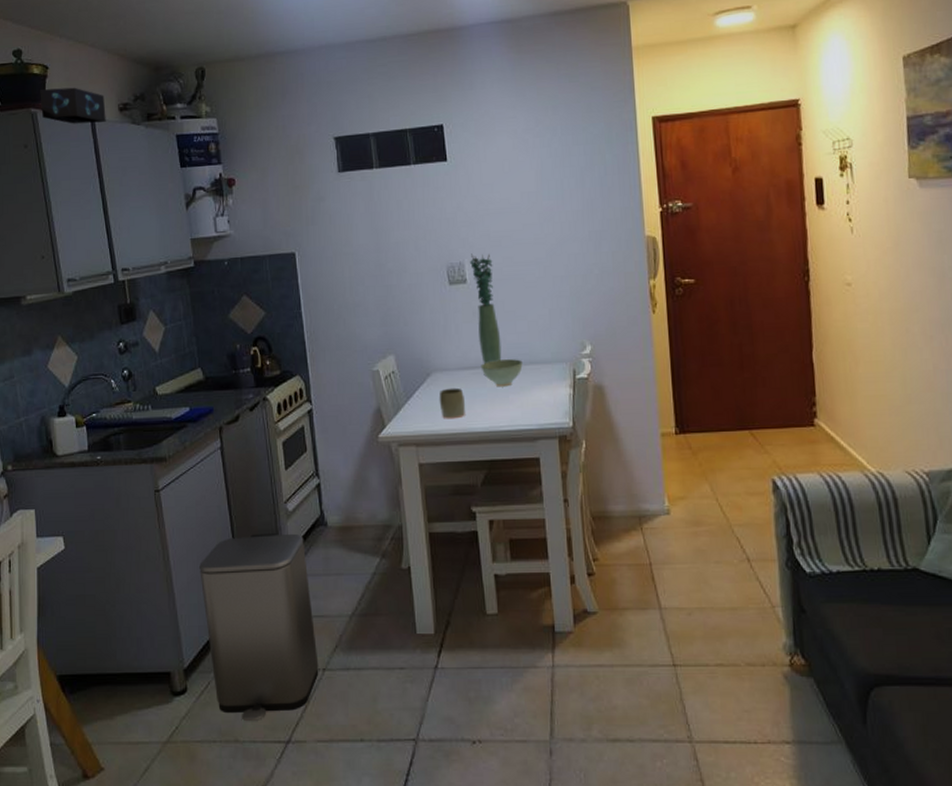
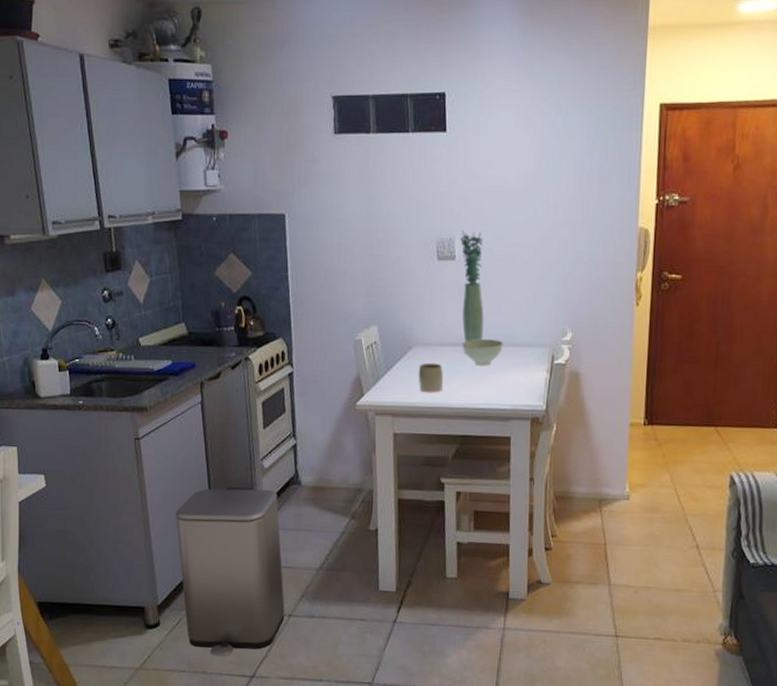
decorative box: present [40,87,106,124] -> none [26,16,96,58]

